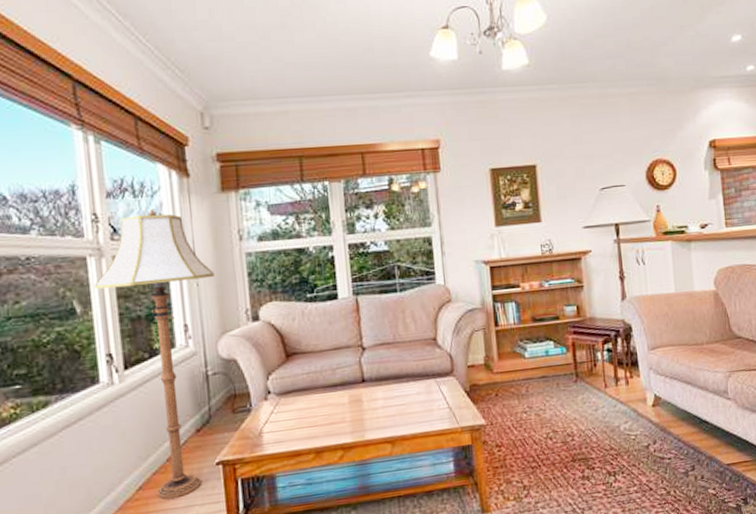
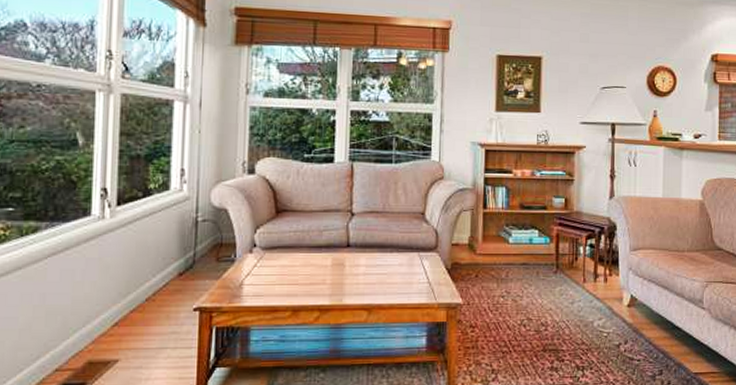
floor lamp: present [94,209,214,500] -> none [99,53,217,339]

